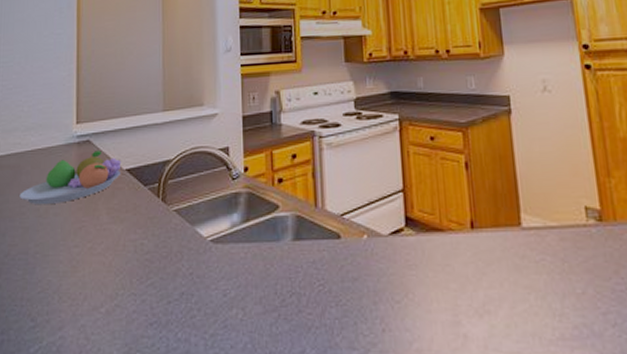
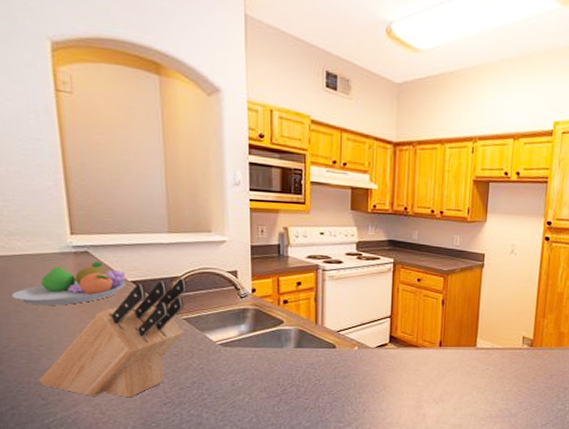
knife block: none [31,161,179,317] -> present [39,278,188,398]

